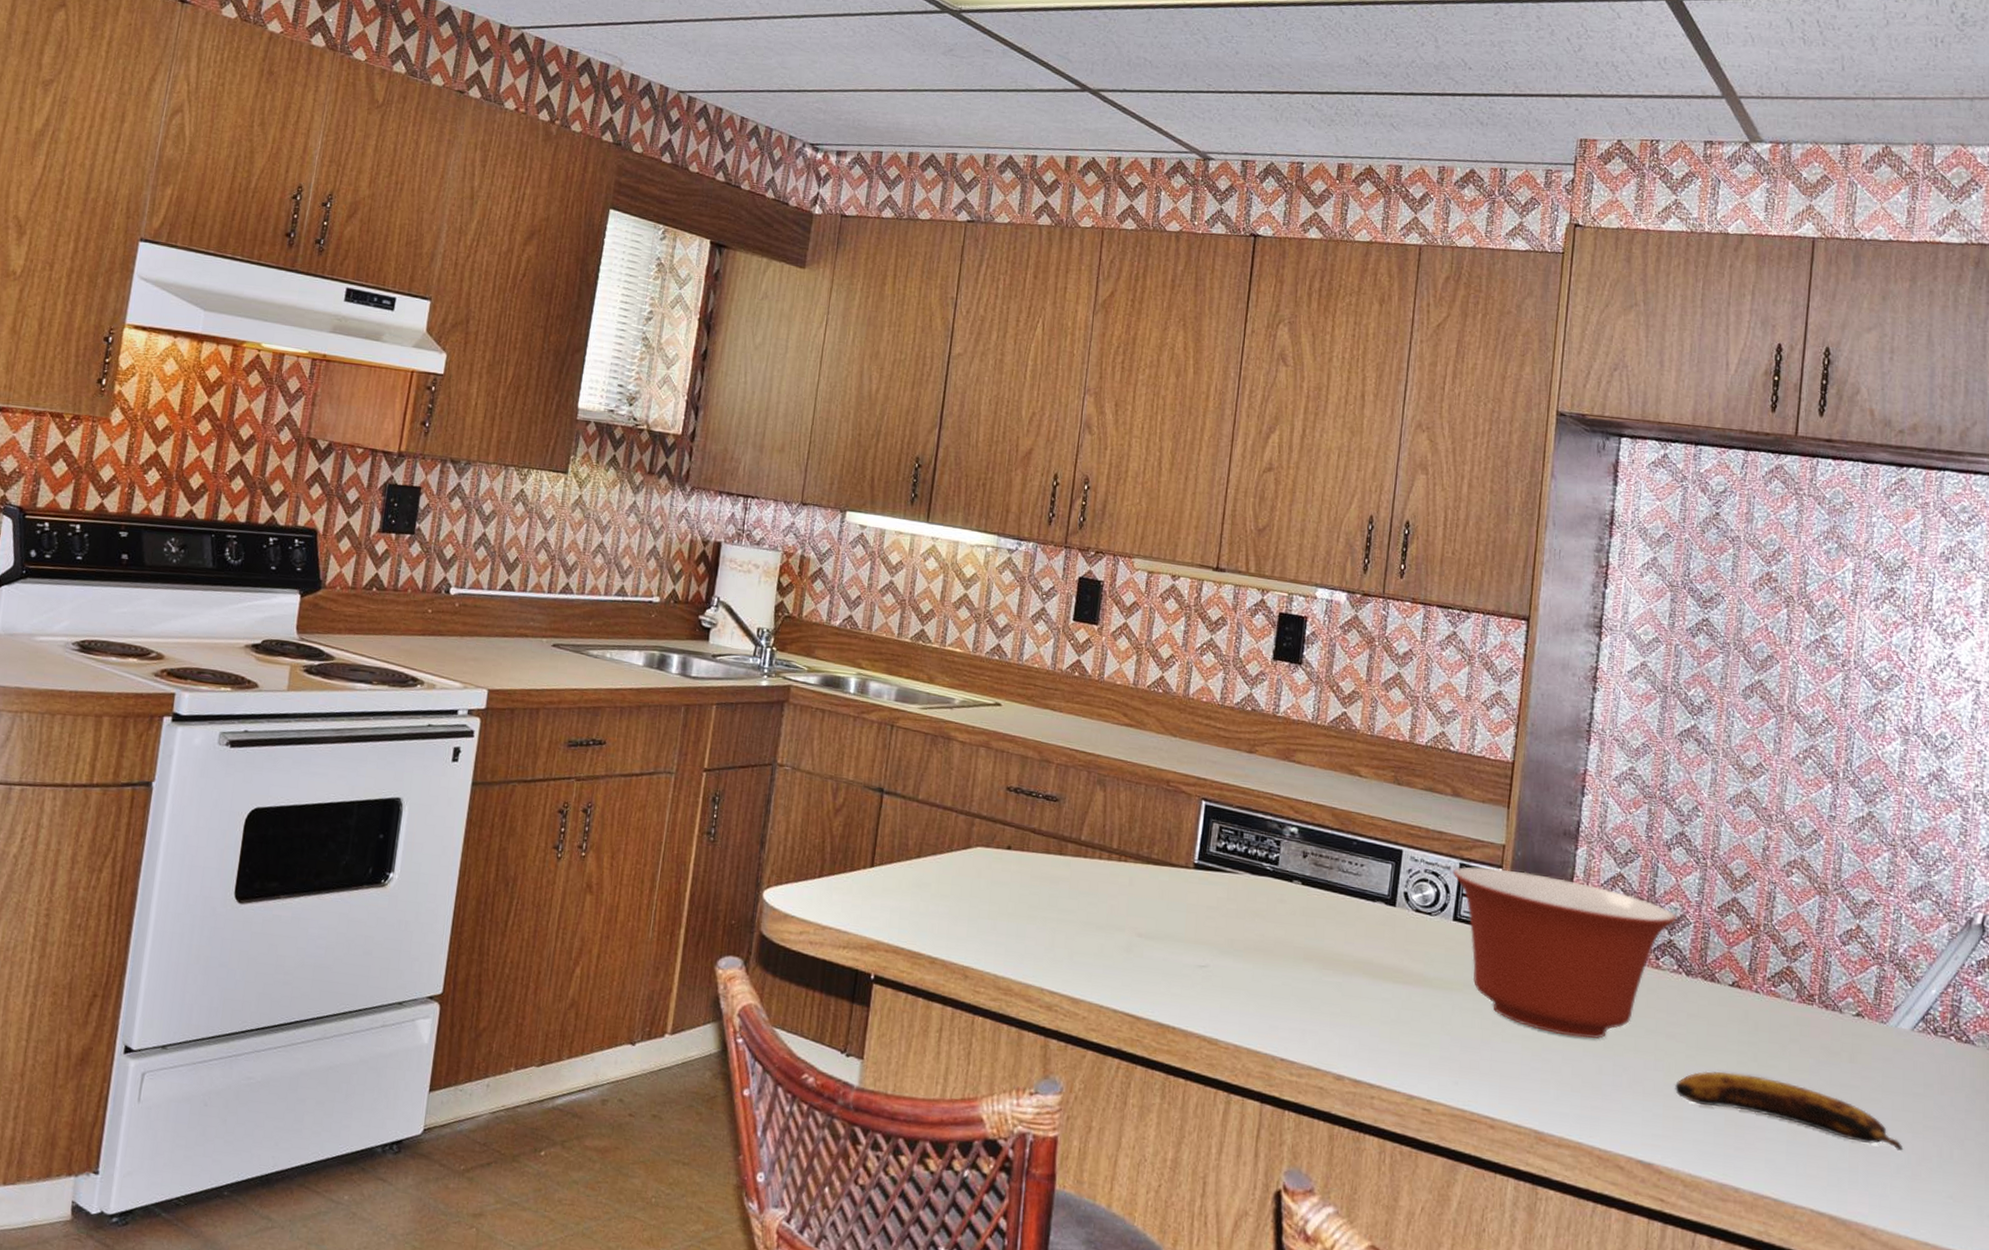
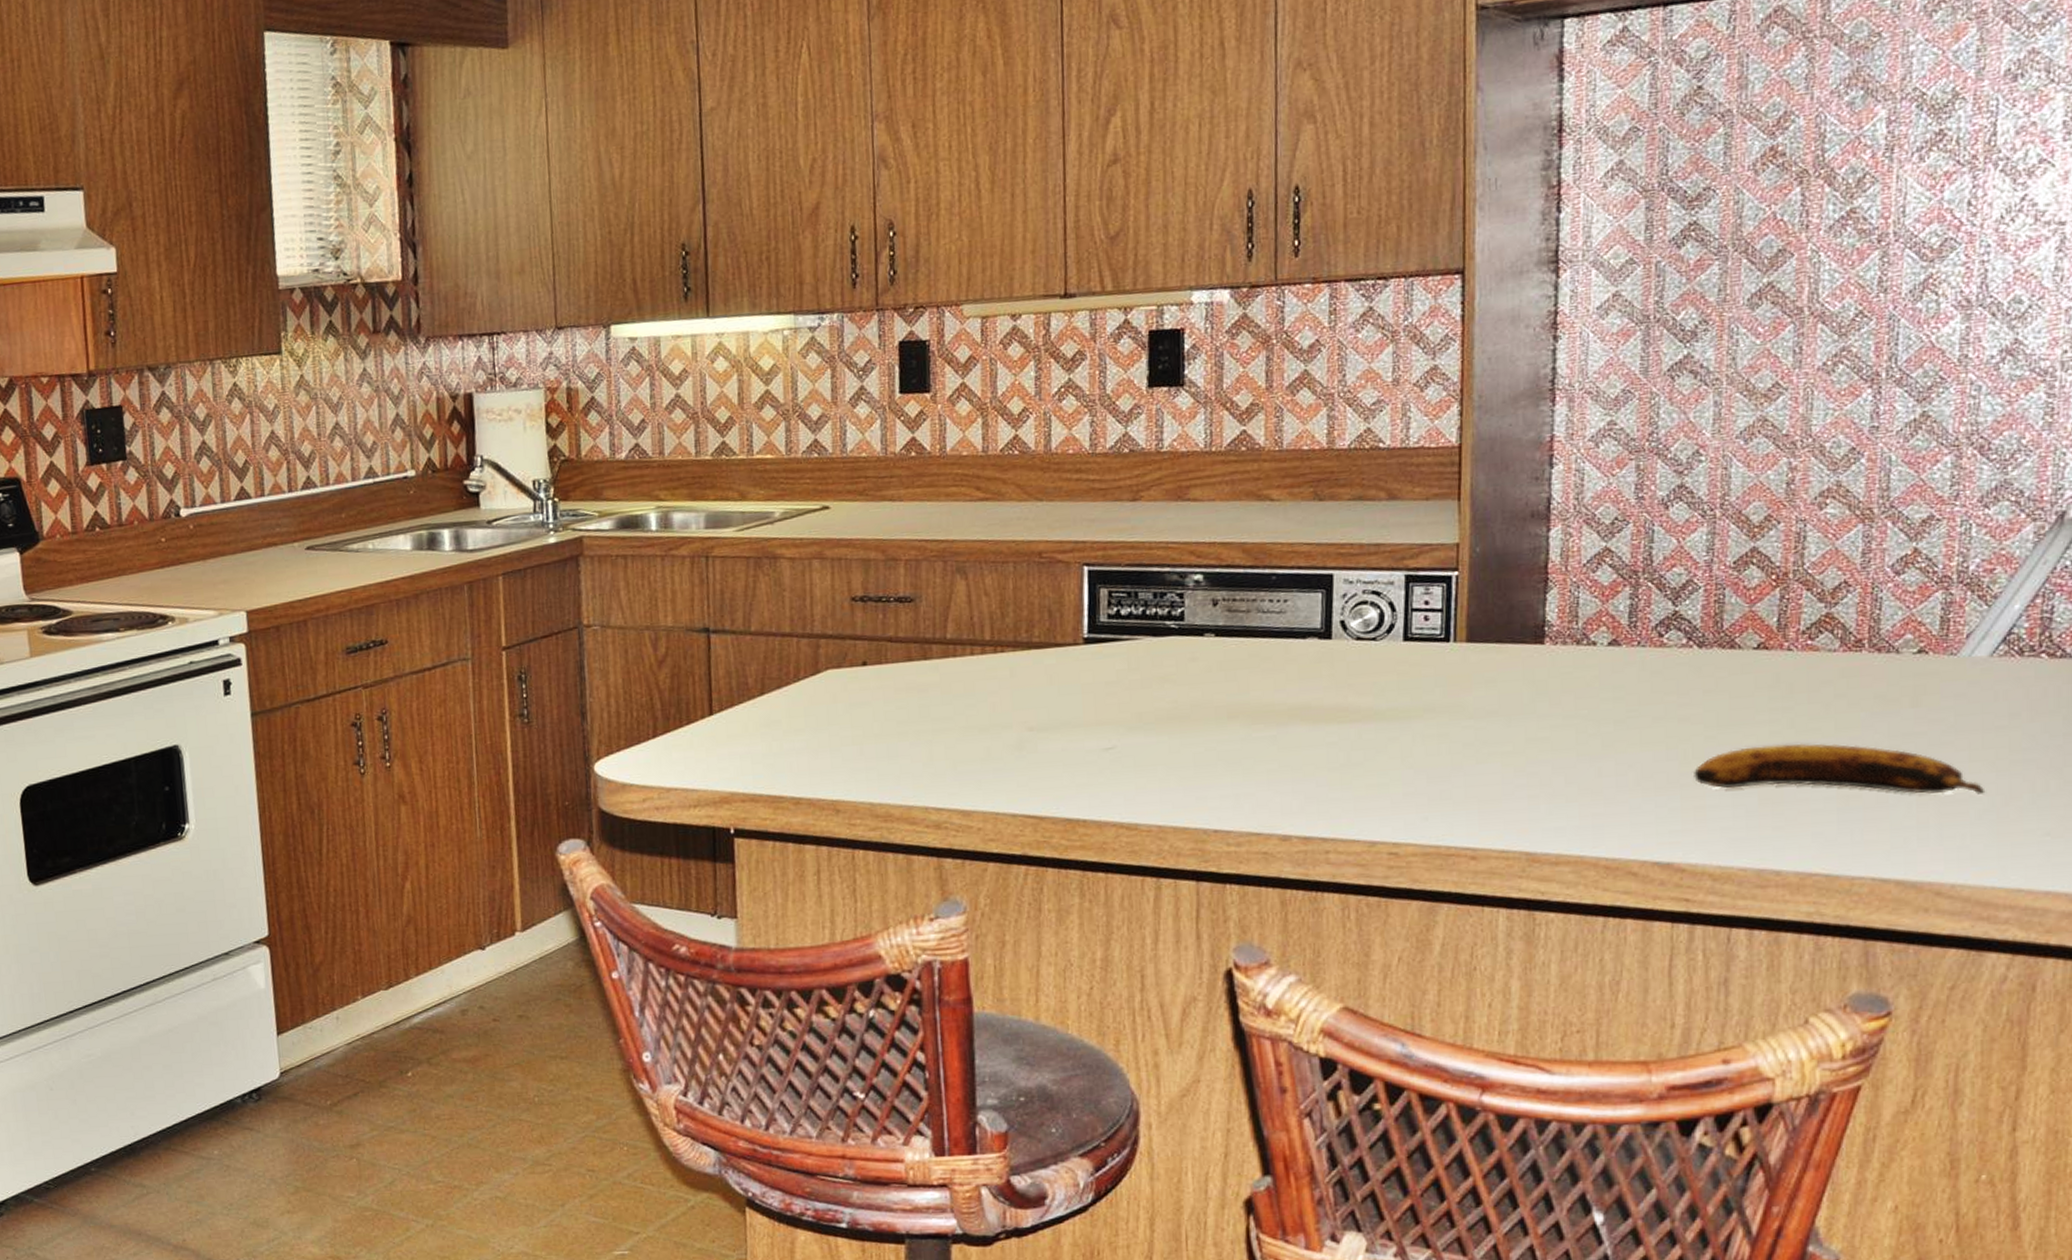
mixing bowl: present [1452,867,1676,1039] -> none [1397,567,1681,743]

